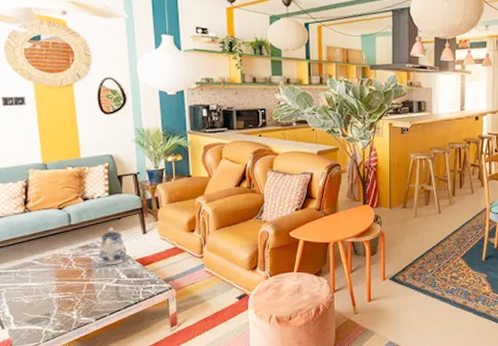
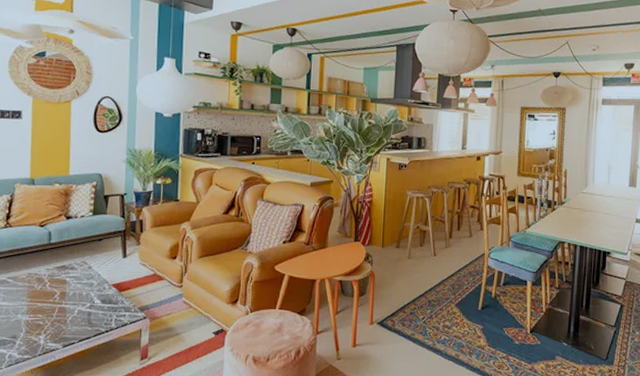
teapot: present [99,227,127,265] -> none [75,248,104,289]

